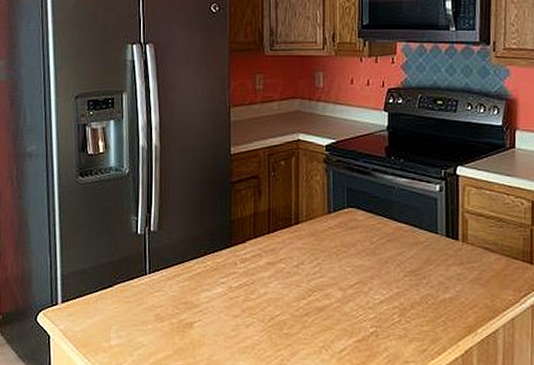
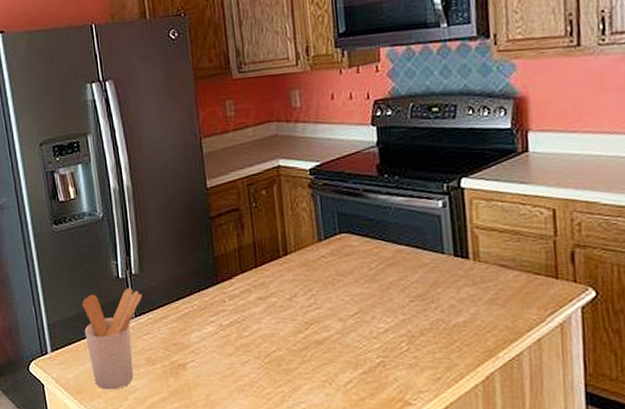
utensil holder: none [97,244,158,345] -> present [82,288,142,390]

